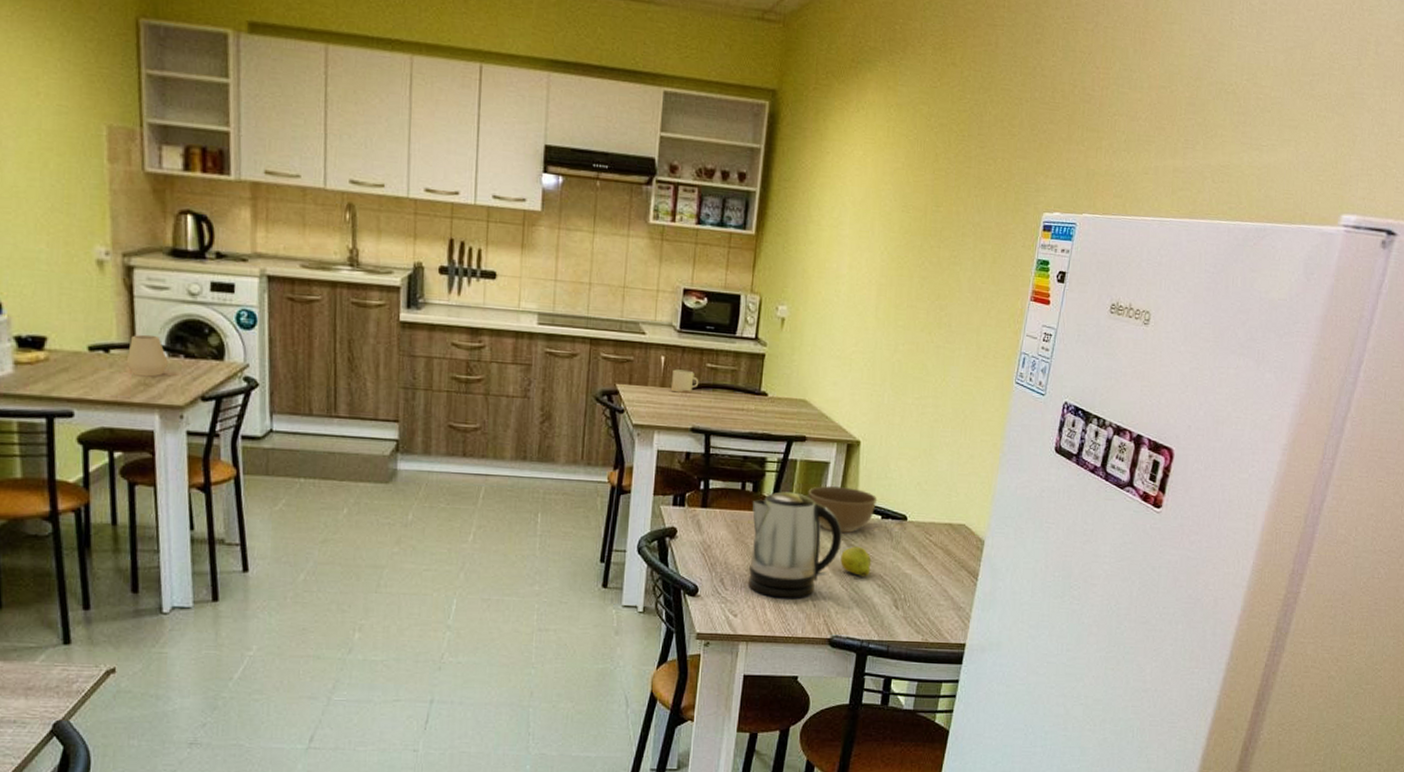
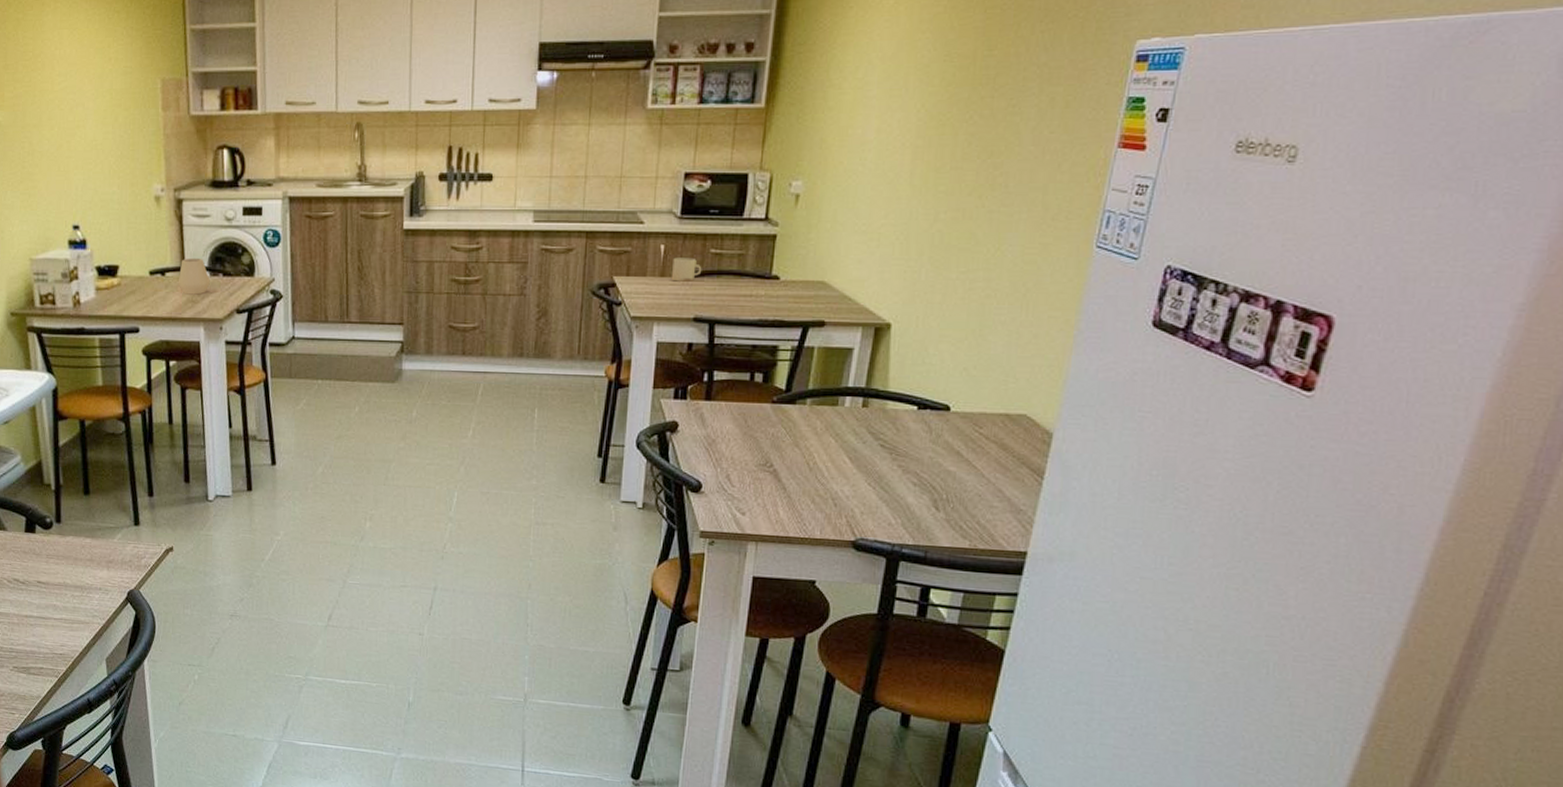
kettle: present [747,491,842,598] -> none [757,382,869,497]
bowl: present [808,486,878,534] -> none [827,374,913,427]
fruit: present [840,546,872,580] -> none [867,440,905,477]

